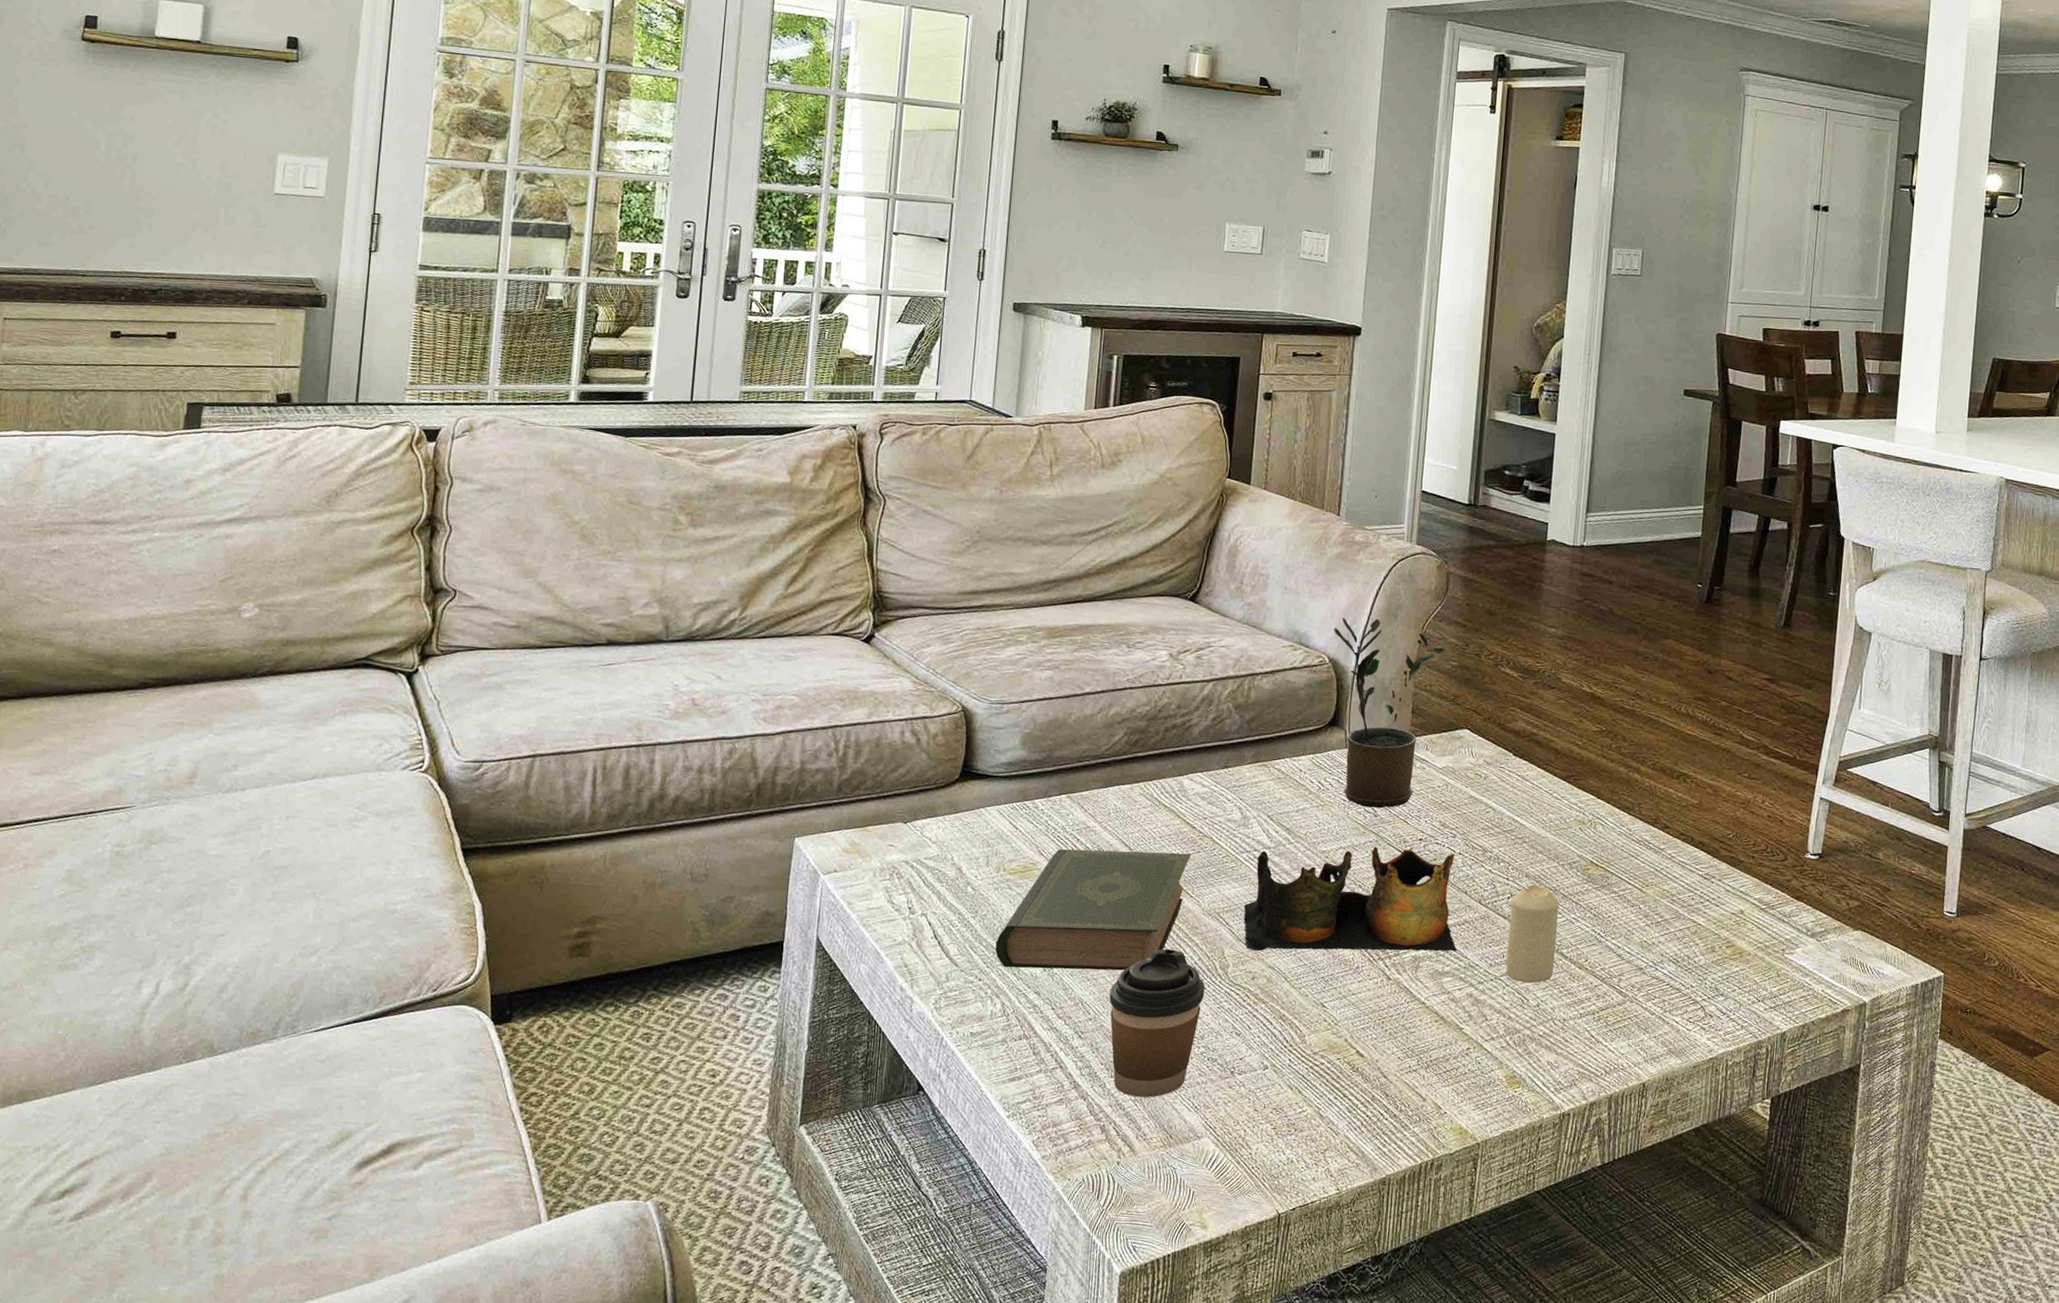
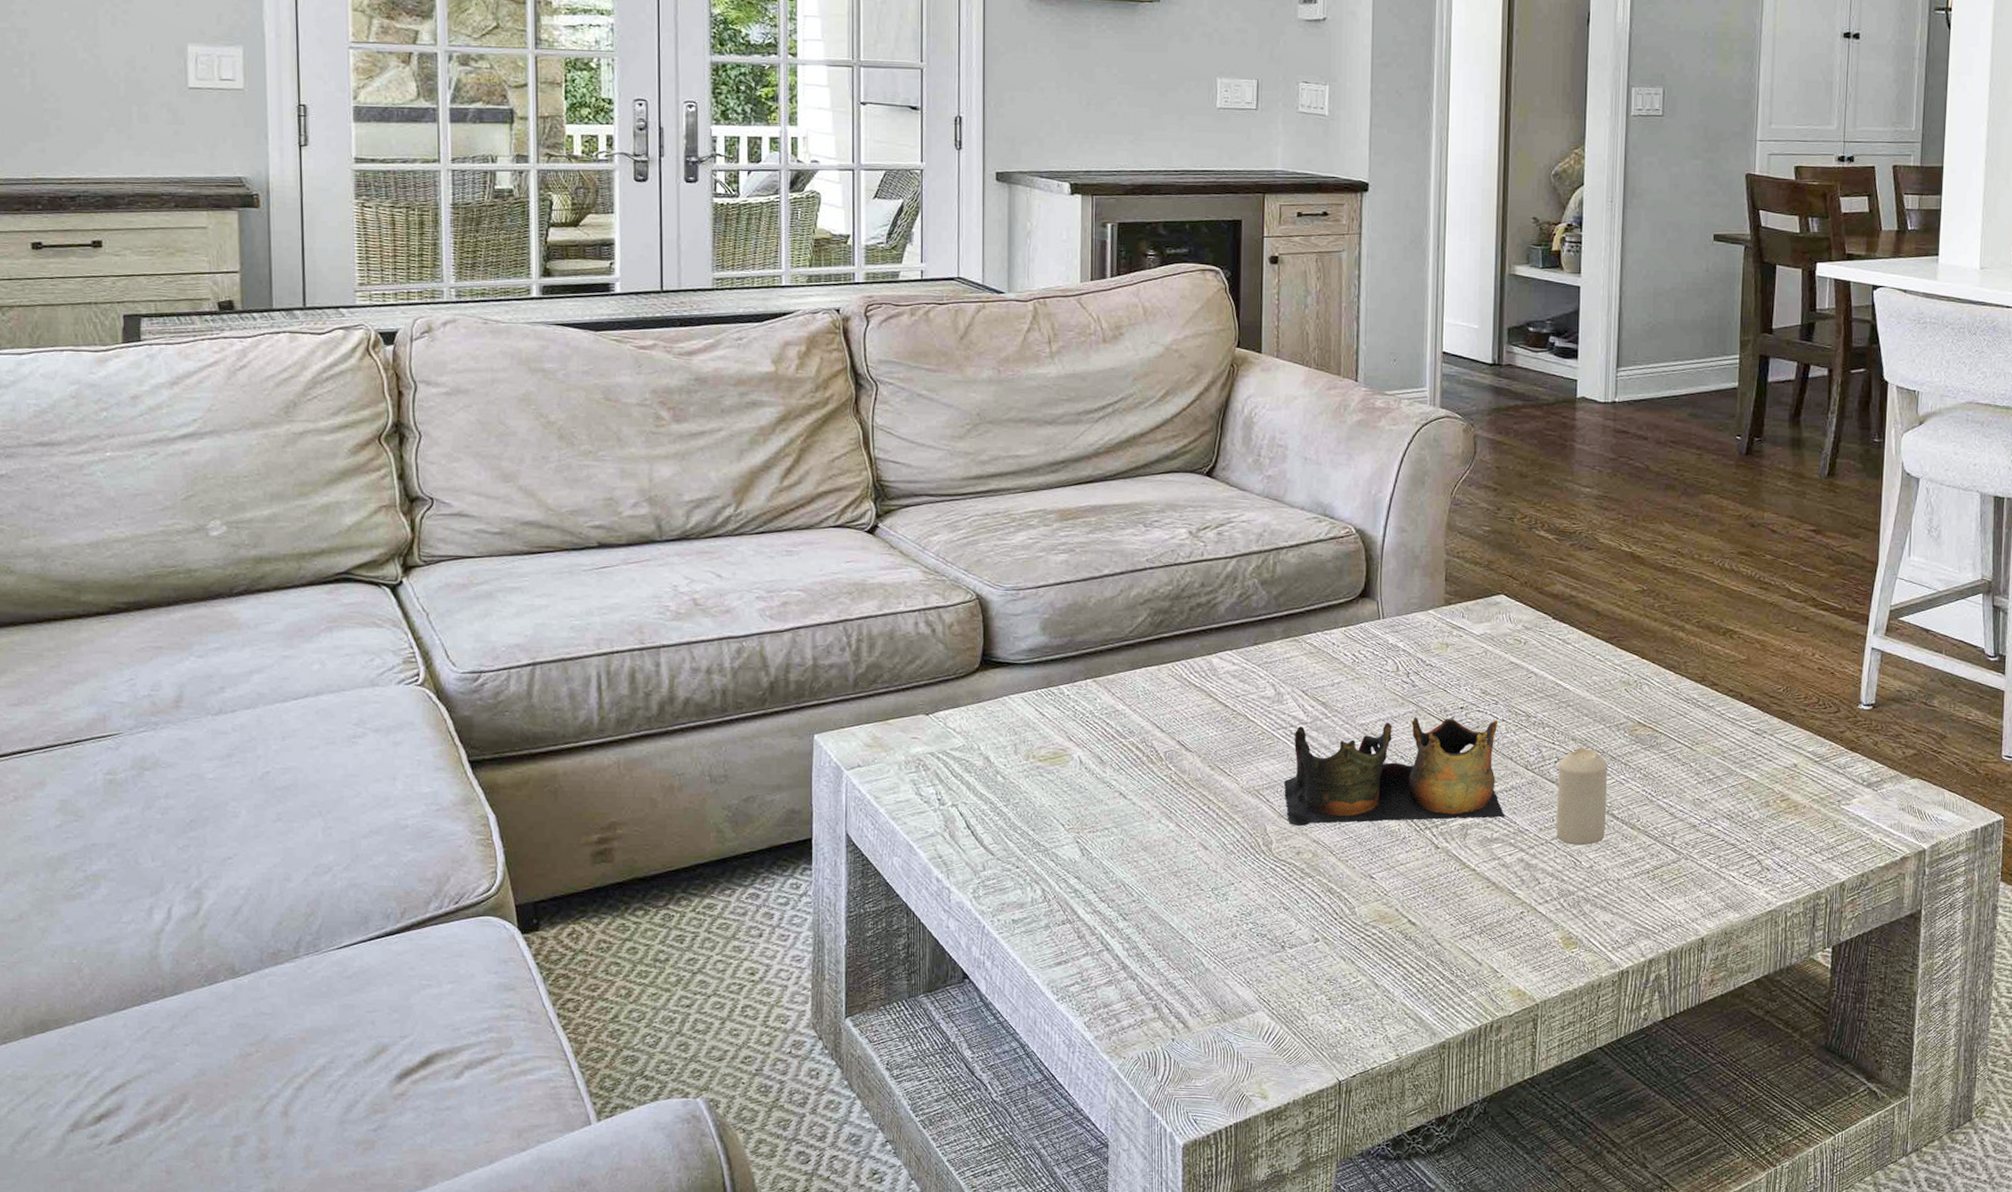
book: present [995,849,1192,971] -> none [1031,732,1226,854]
coffee cup: present [1109,948,1205,1098] -> none [1152,828,1249,975]
potted plant: present [1334,617,1446,809] -> none [1359,486,1477,679]

